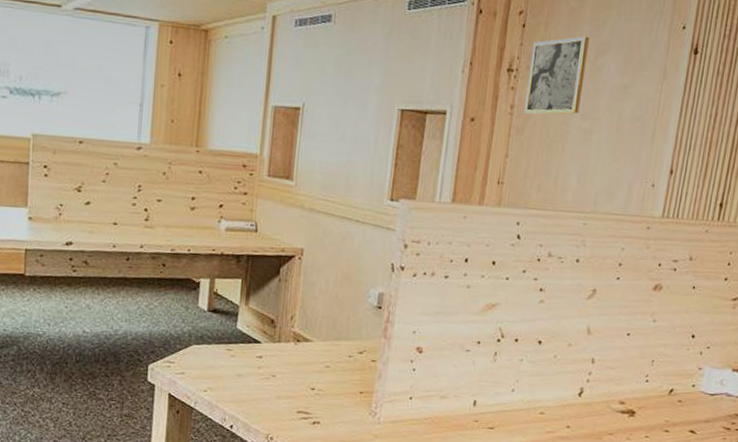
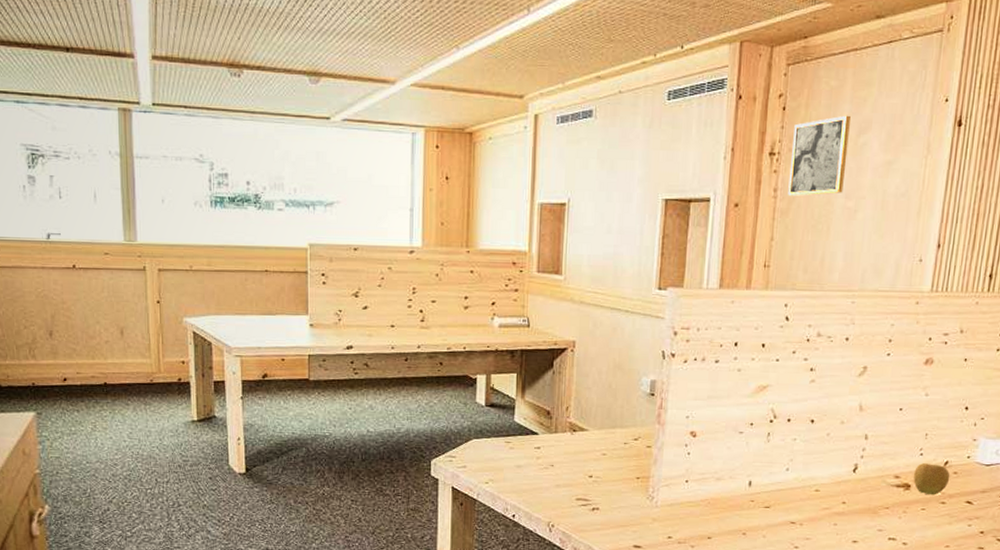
apple: none [638,390,675,423] -> present [913,463,950,495]

